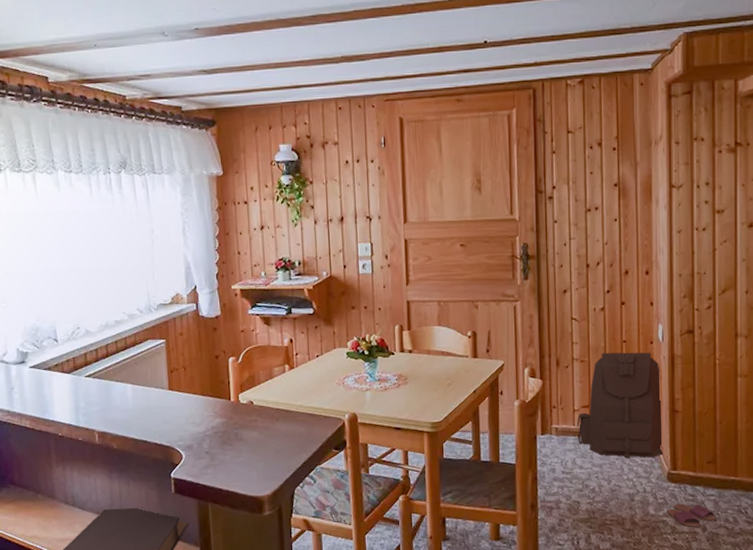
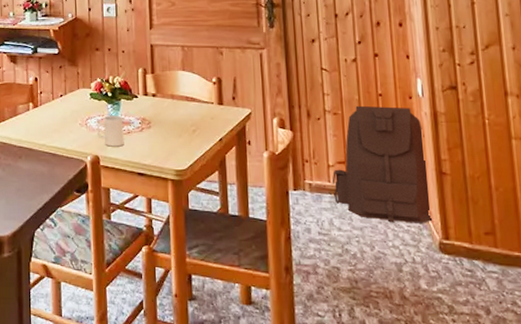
cup: none [353,373,381,404] -> present [96,115,124,147]
slippers: present [666,503,716,527] -> none [440,279,501,308]

